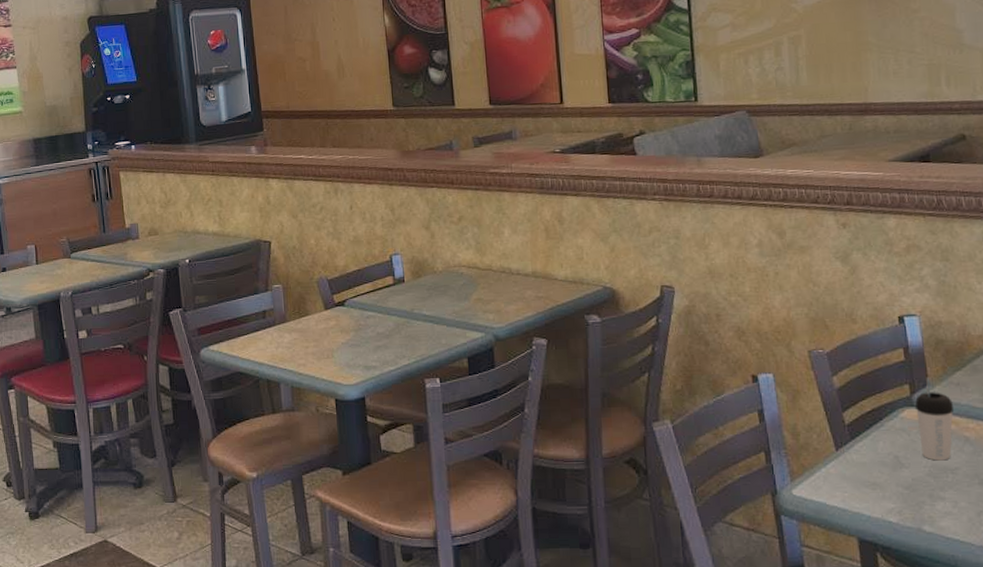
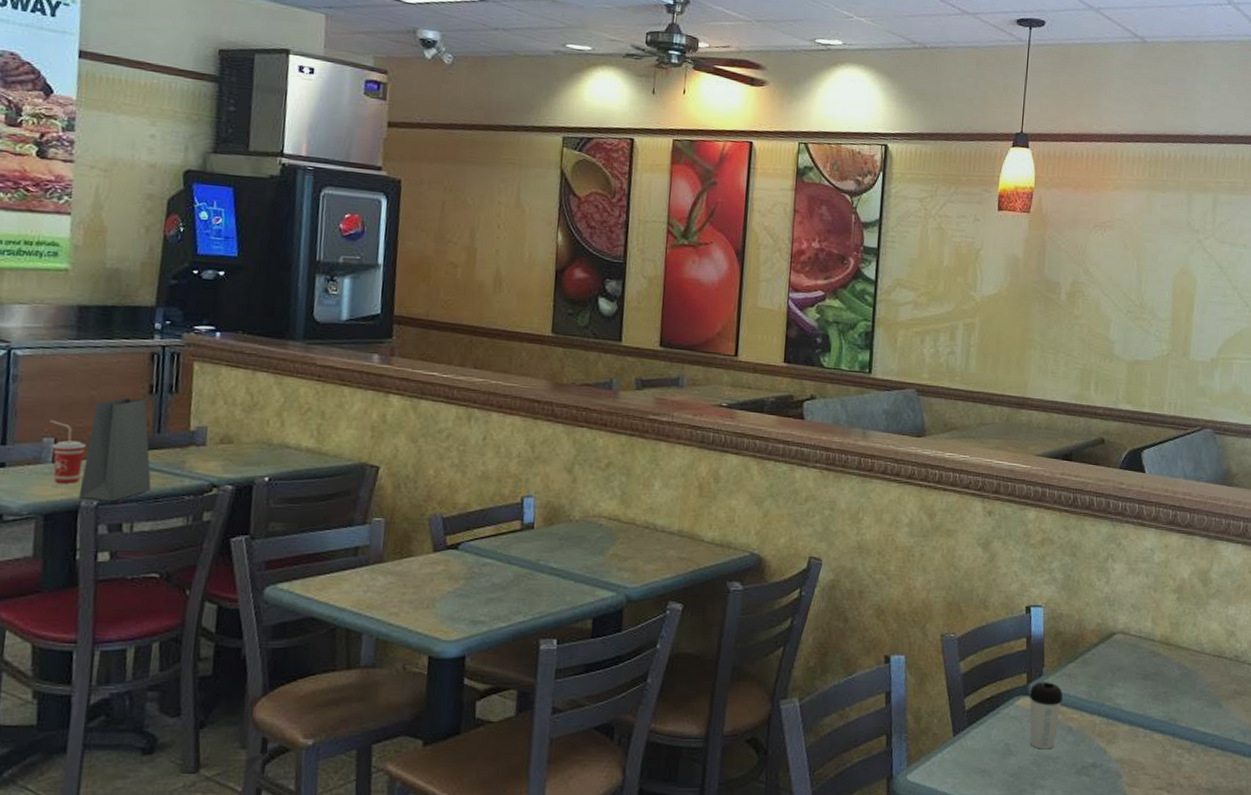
beverage cup: none [29,230,57,280] -> present [49,419,87,484]
paper bag: none [58,206,106,291] -> present [78,397,151,502]

